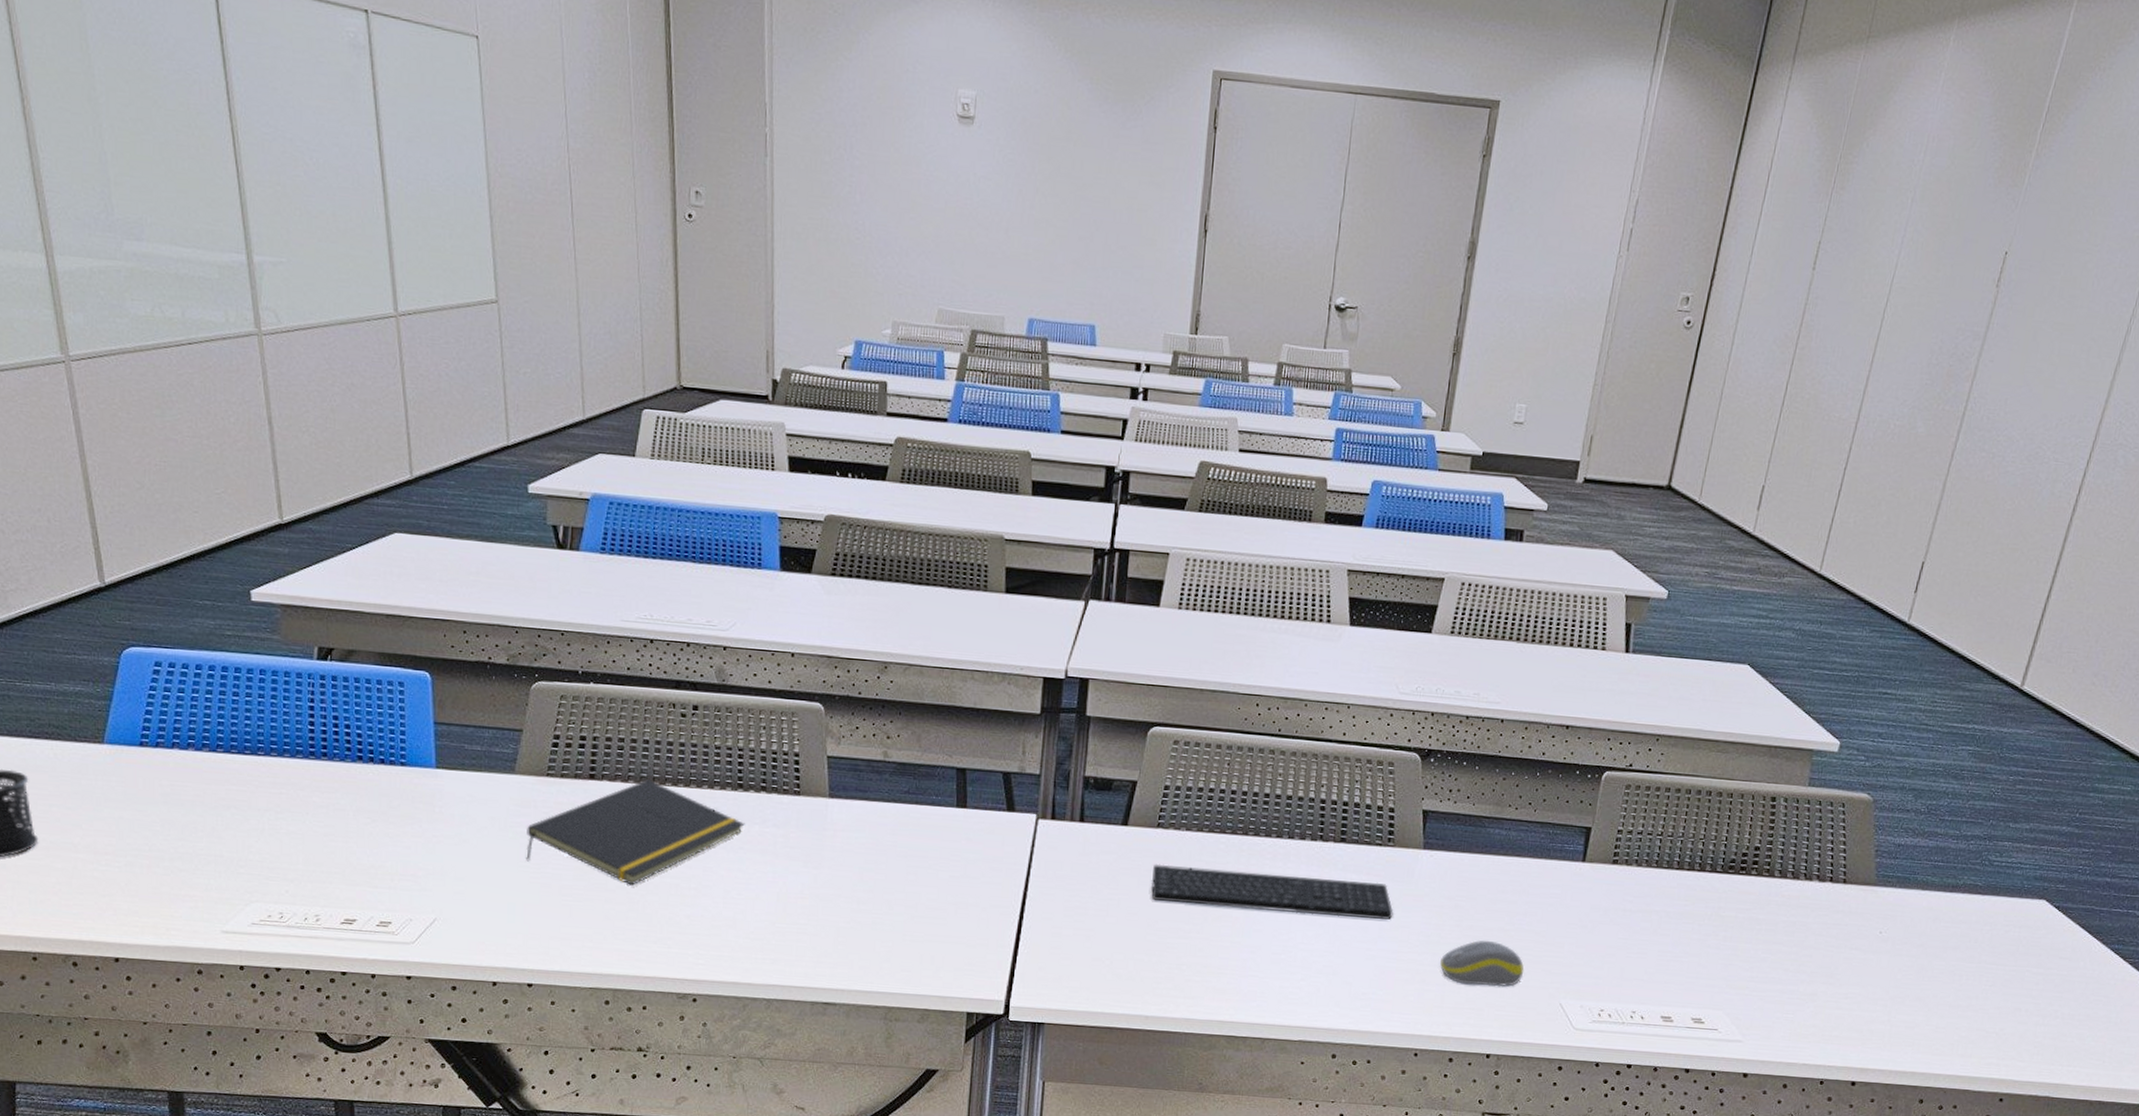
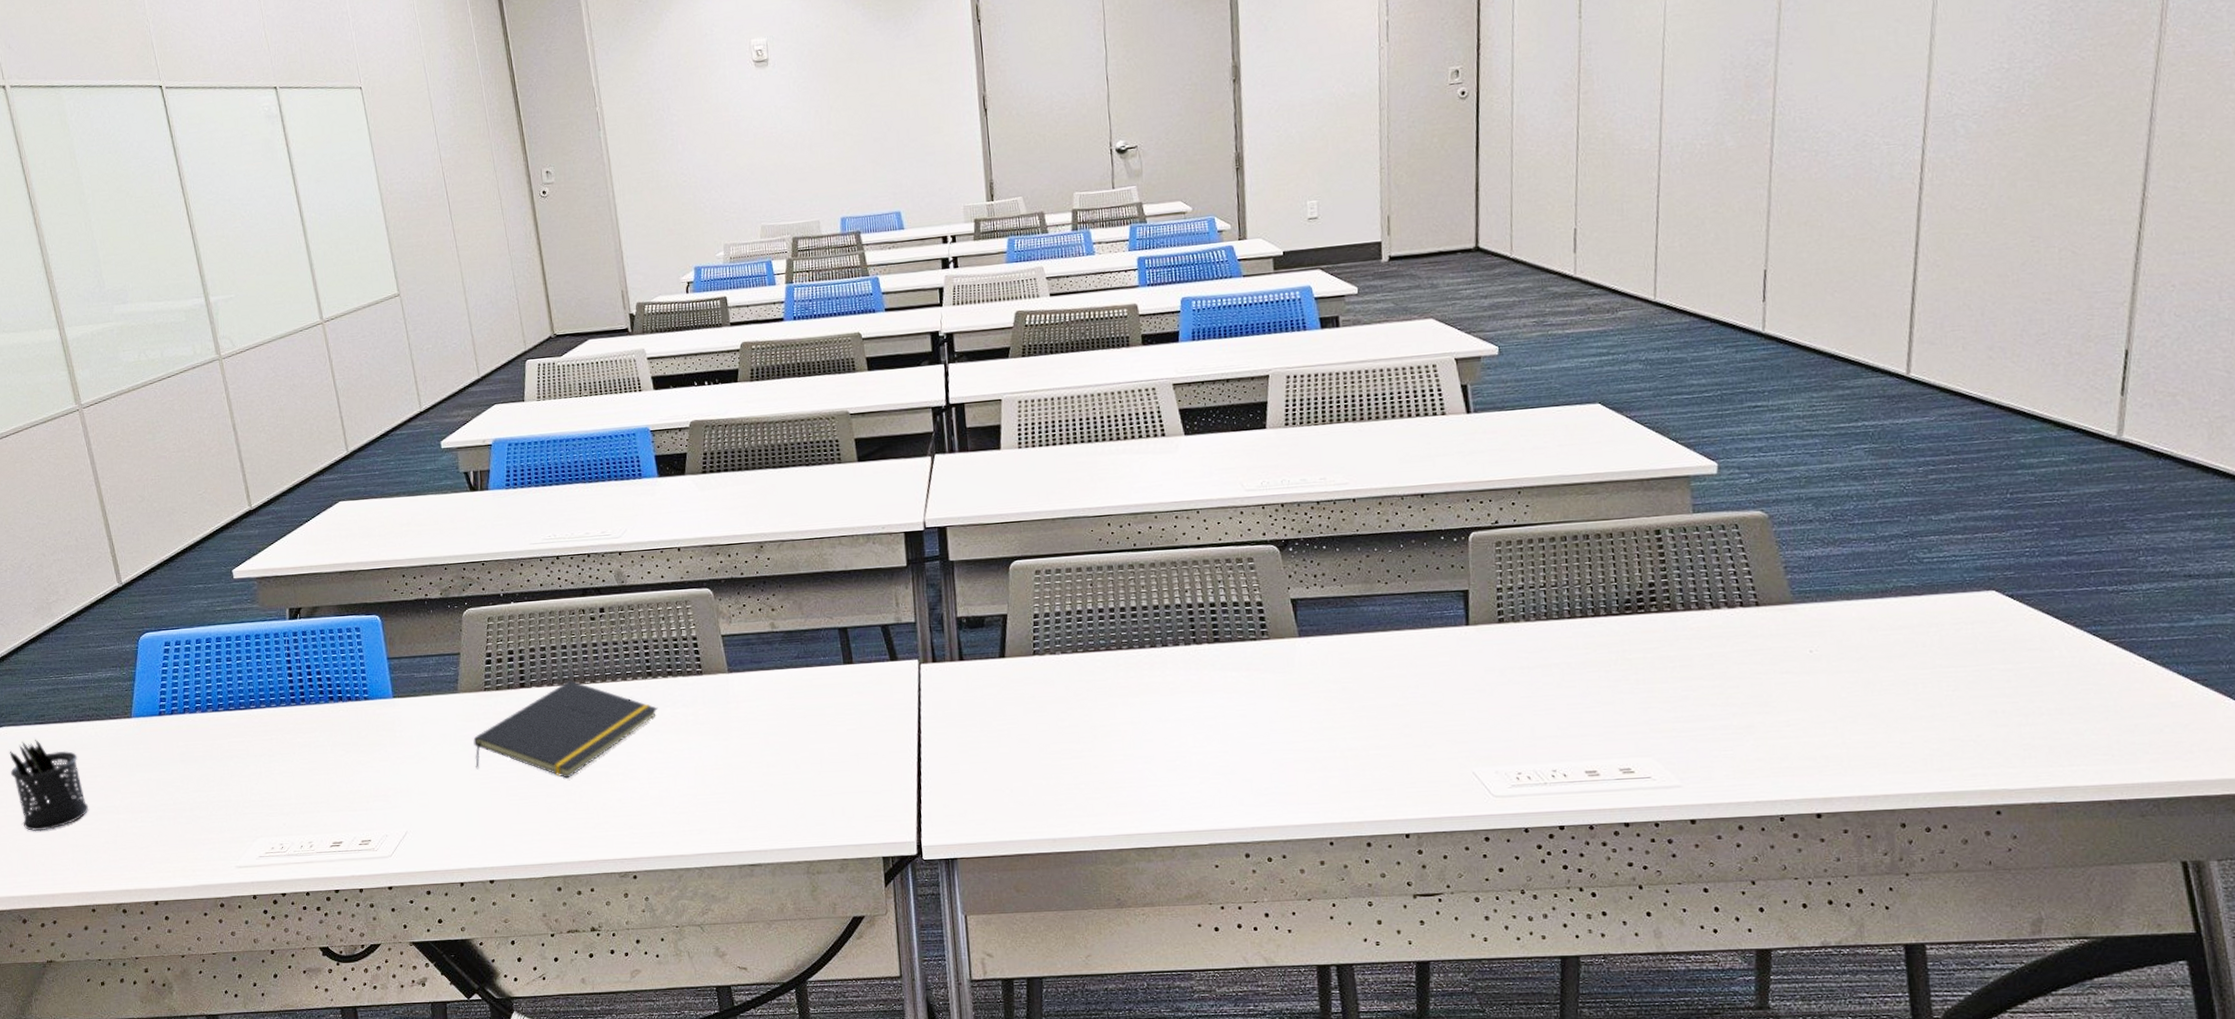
keyboard: present [1151,863,1394,920] -> none [1036,676,1281,725]
computer mouse: present [1439,940,1525,987] -> none [1337,718,1428,766]

